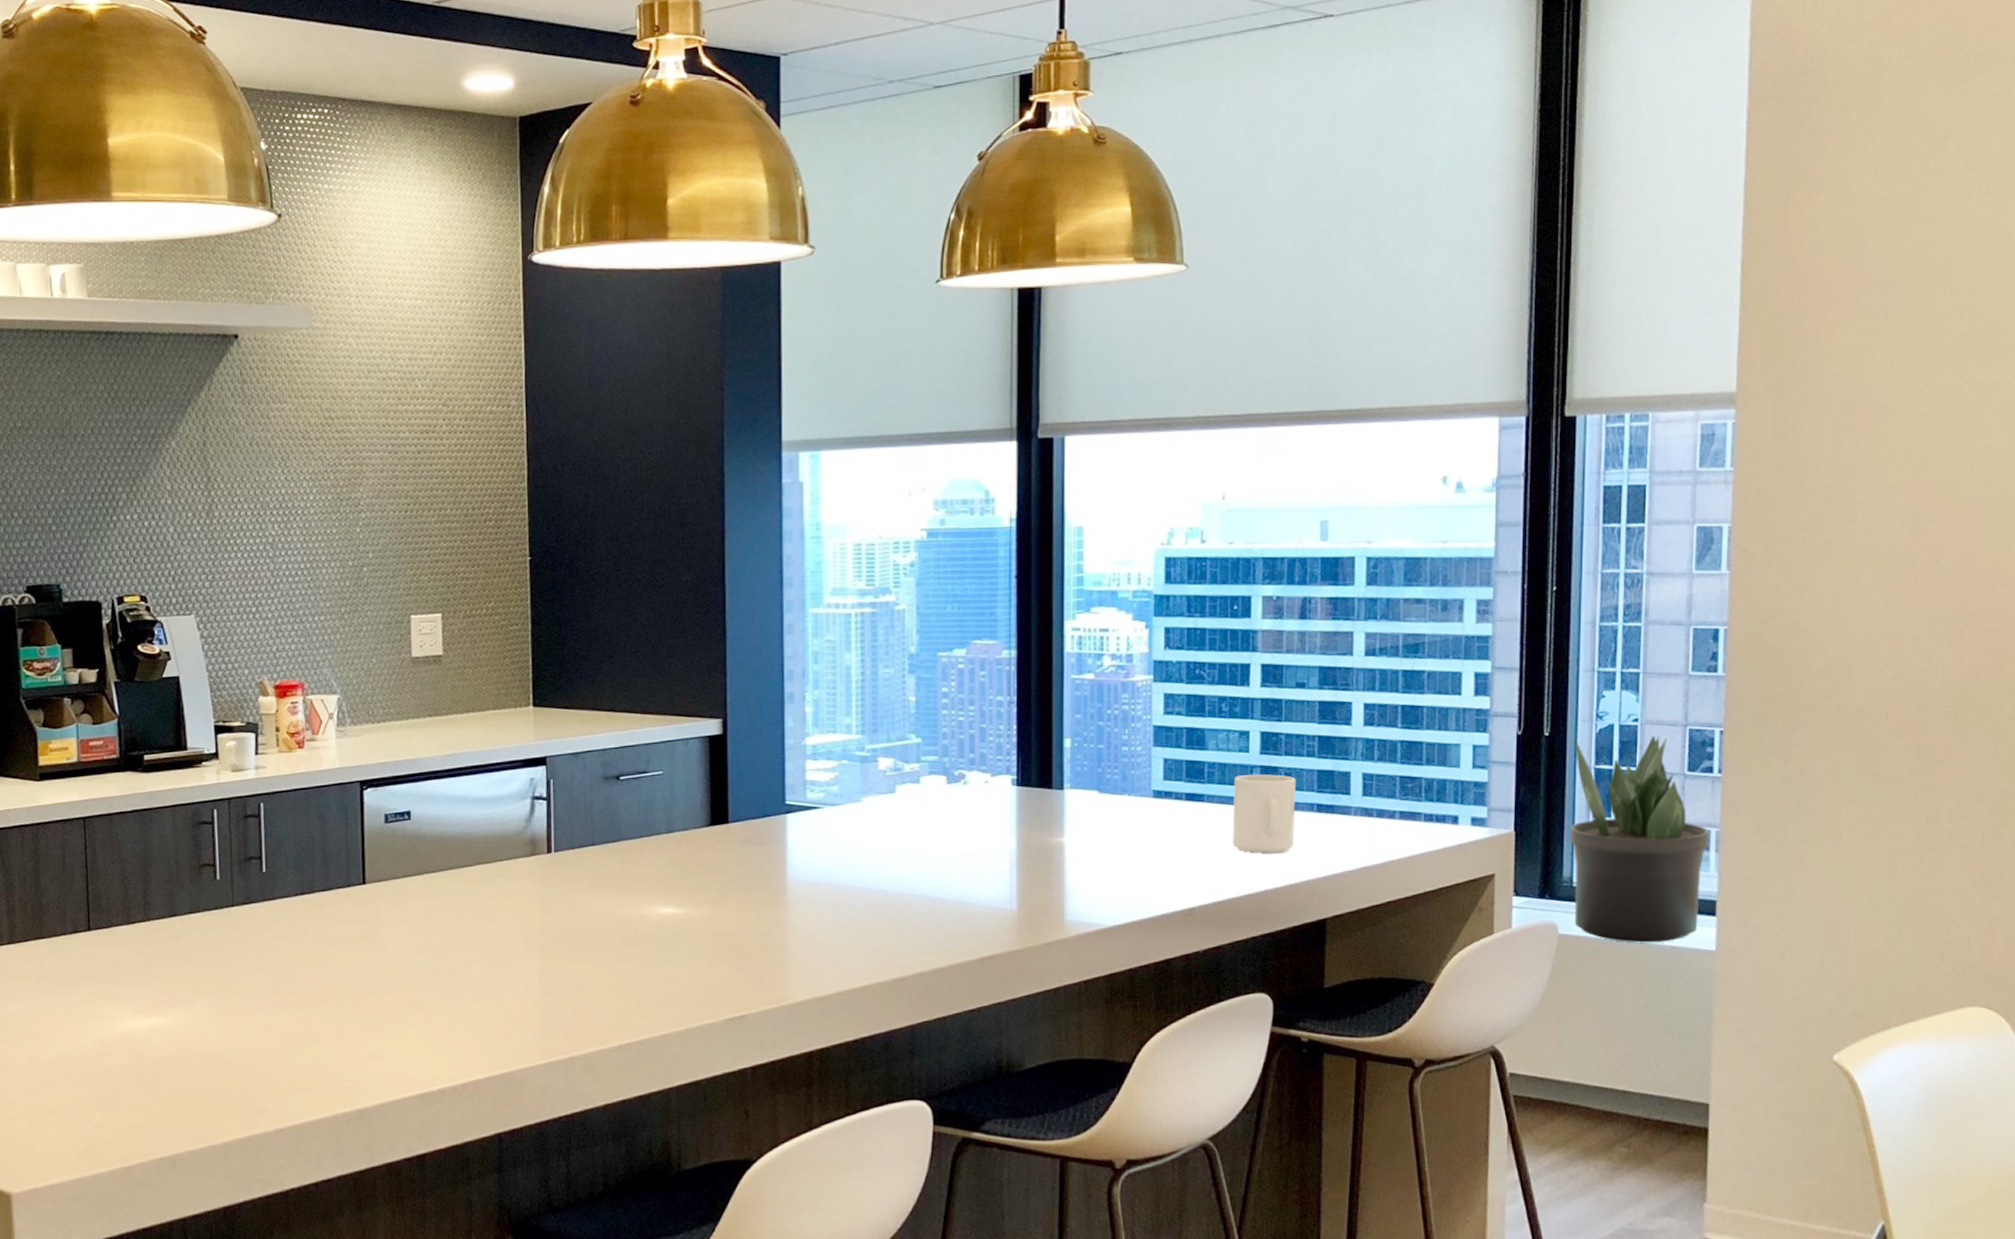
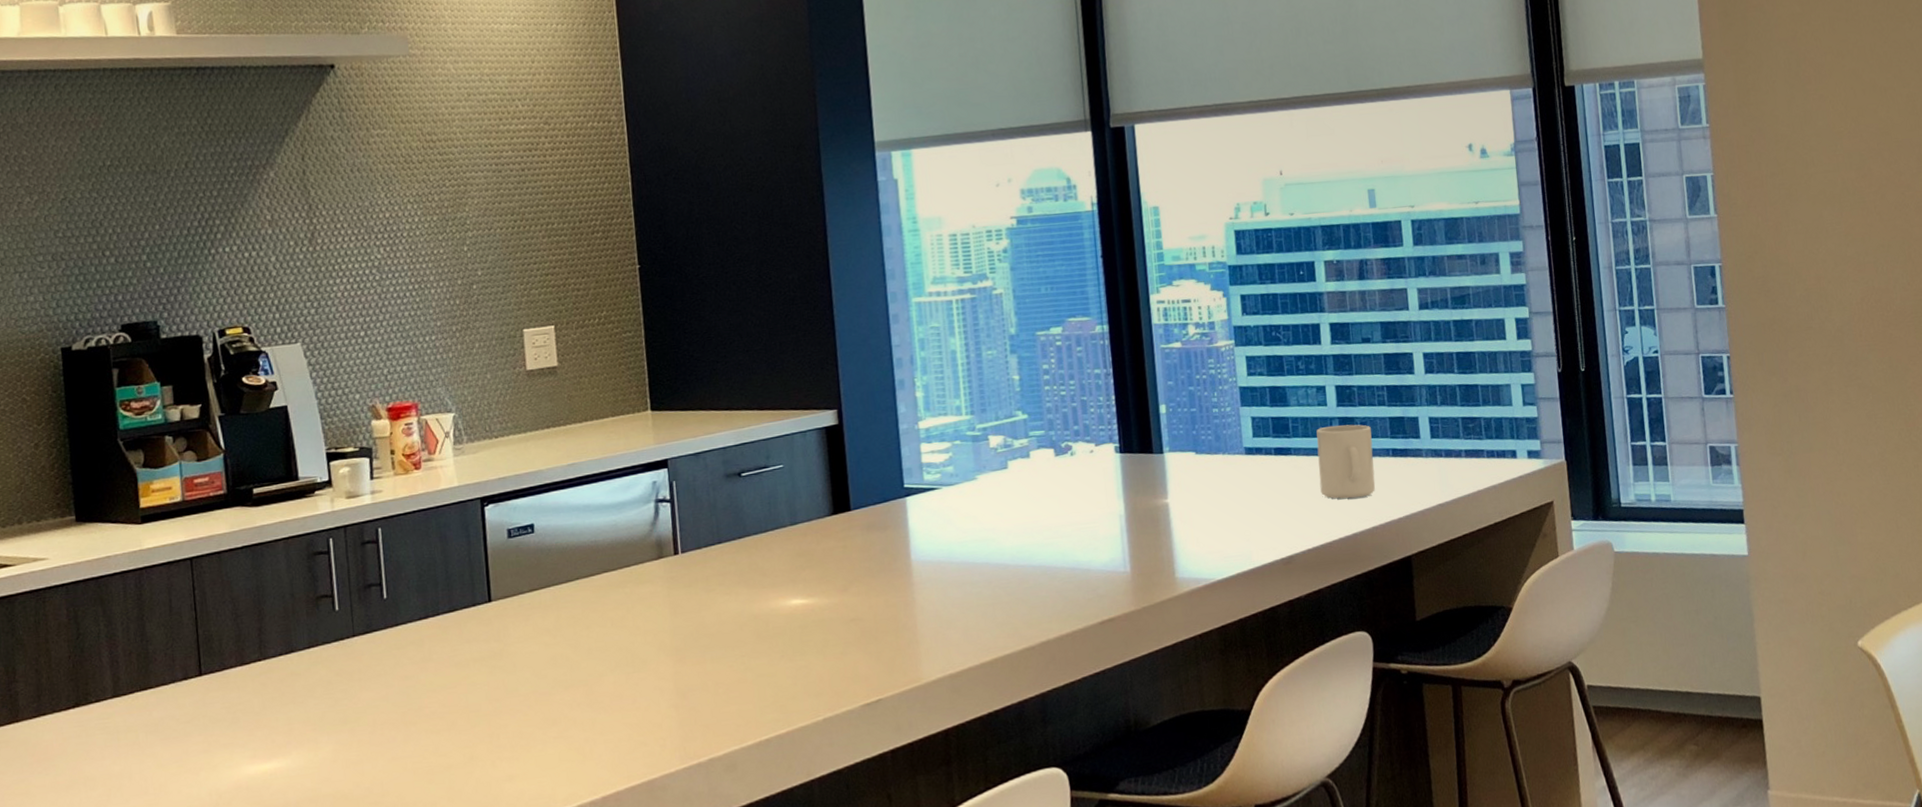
planter: present [1570,735,1710,943] -> none [1606,364,1731,554]

